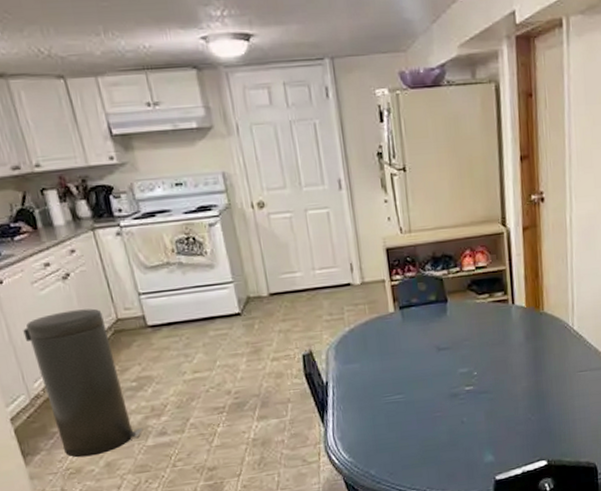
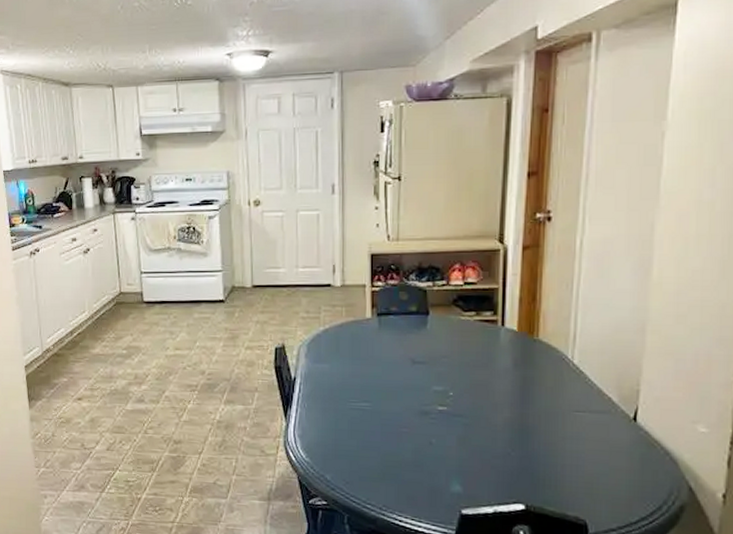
pedal bin: present [23,308,144,458] -> none [47,280,125,410]

